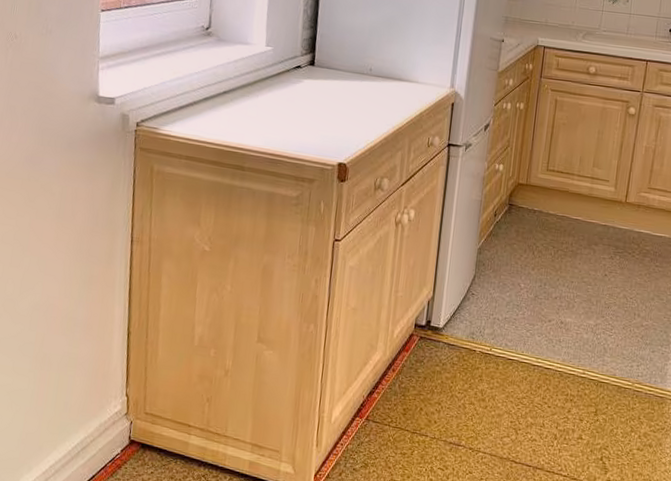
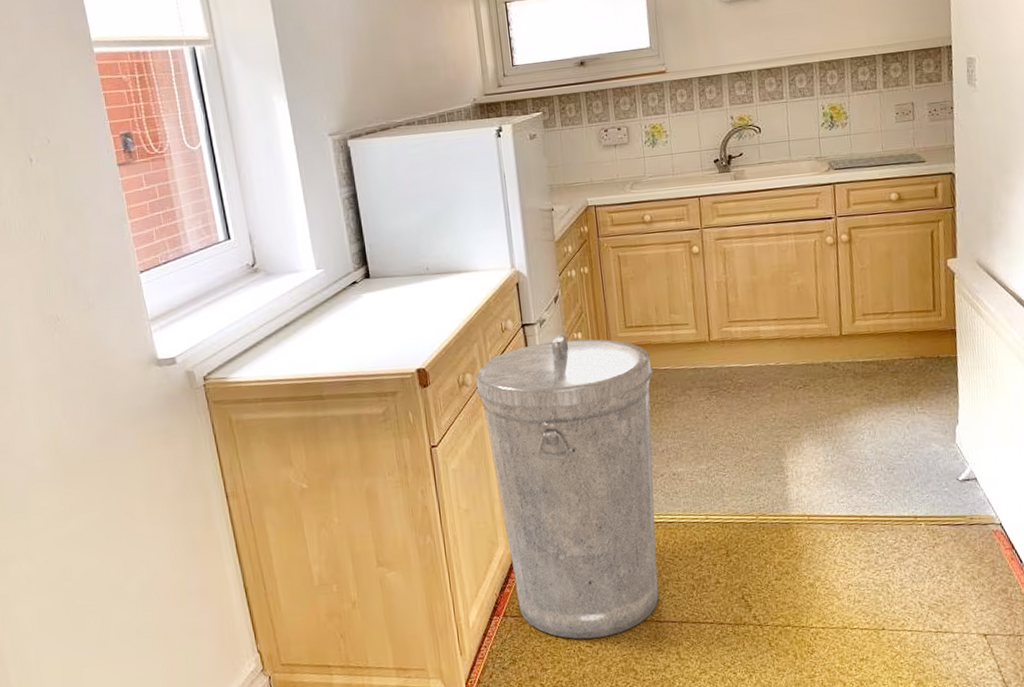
trash can: none [382,161,565,464] -> present [475,333,659,639]

